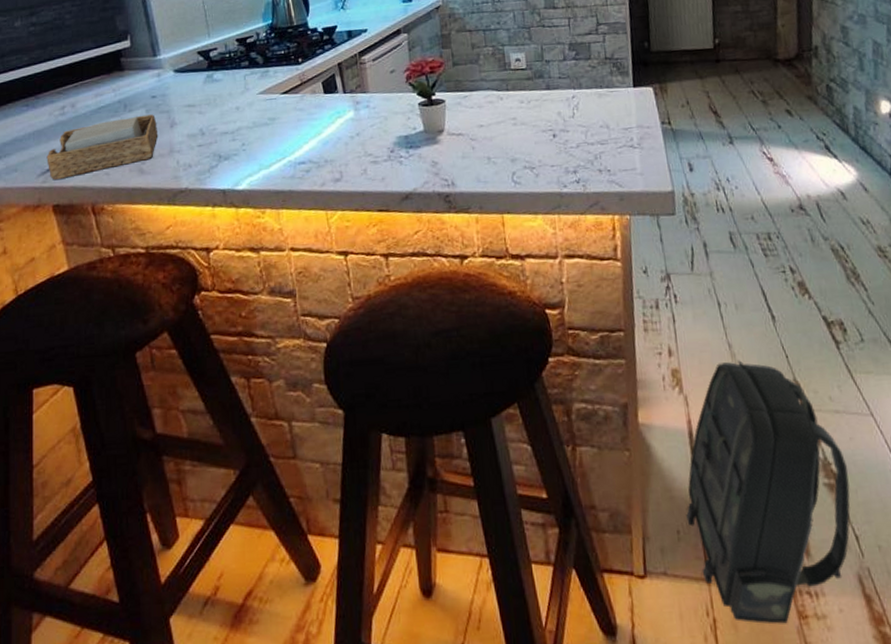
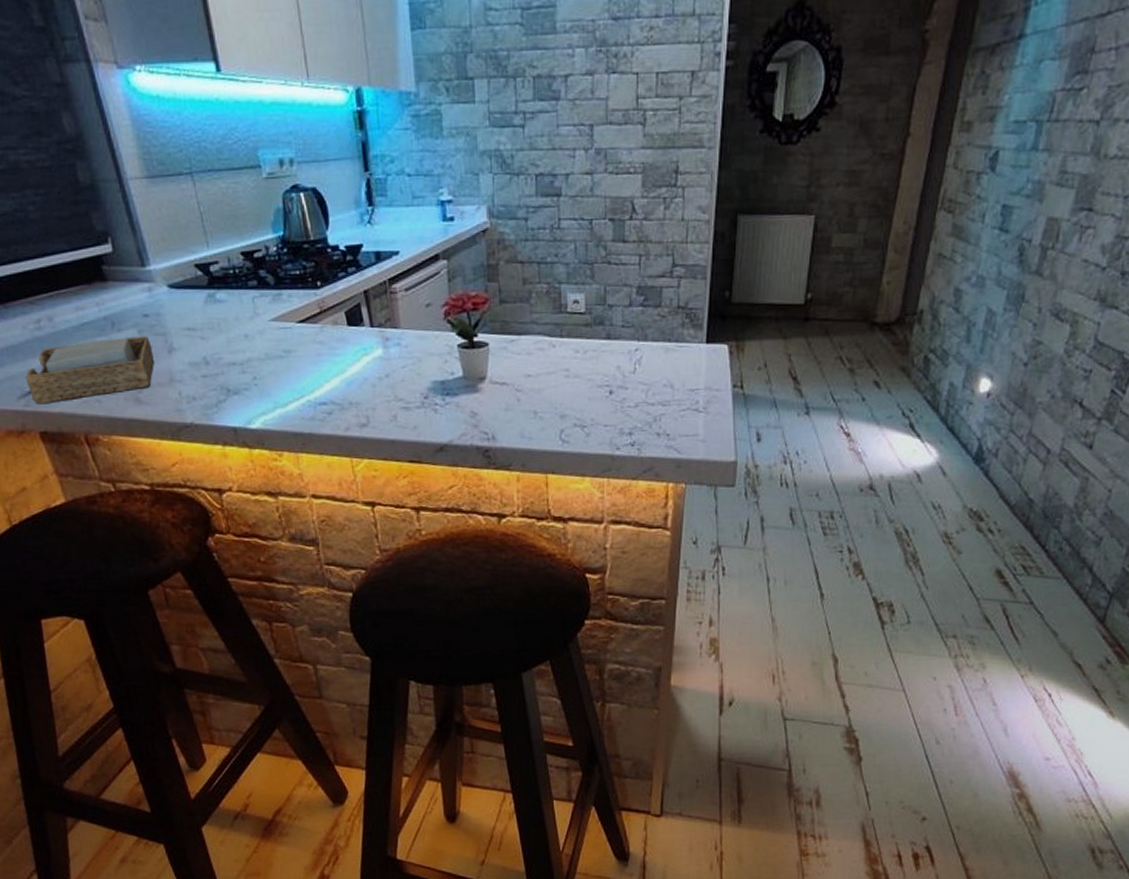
backpack: present [686,360,851,625] -> none [707,633,871,859]

